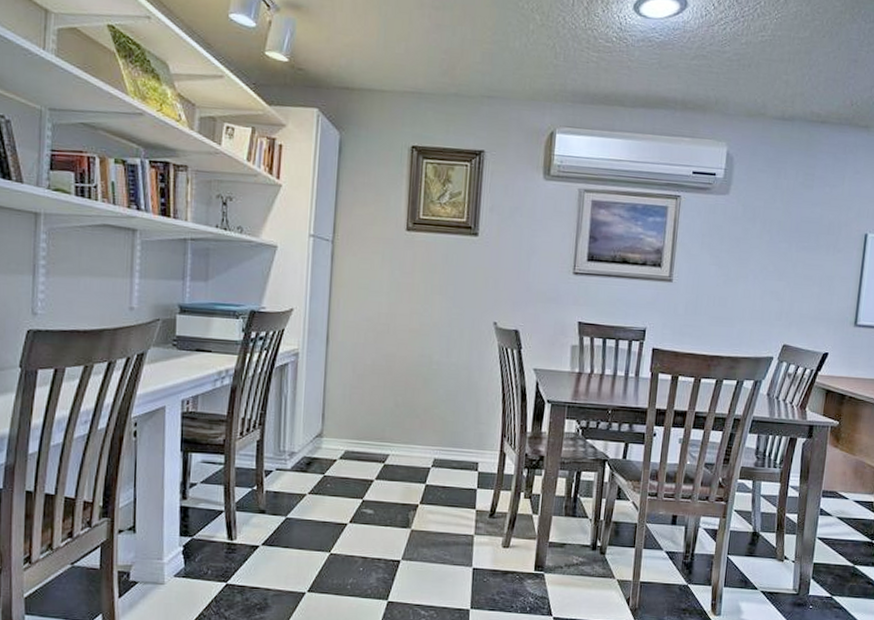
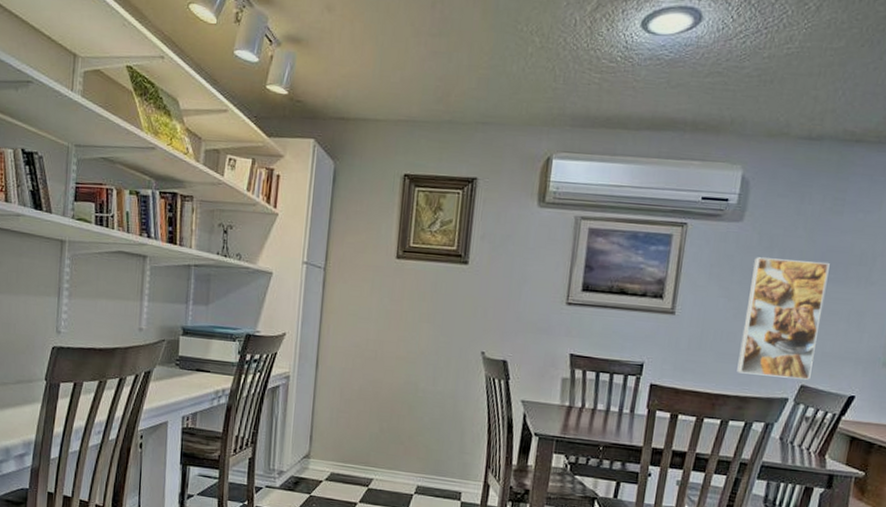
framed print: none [728,227,804,340] -> present [737,257,830,380]

